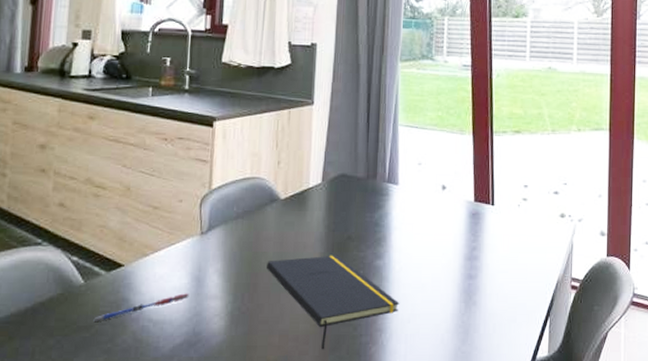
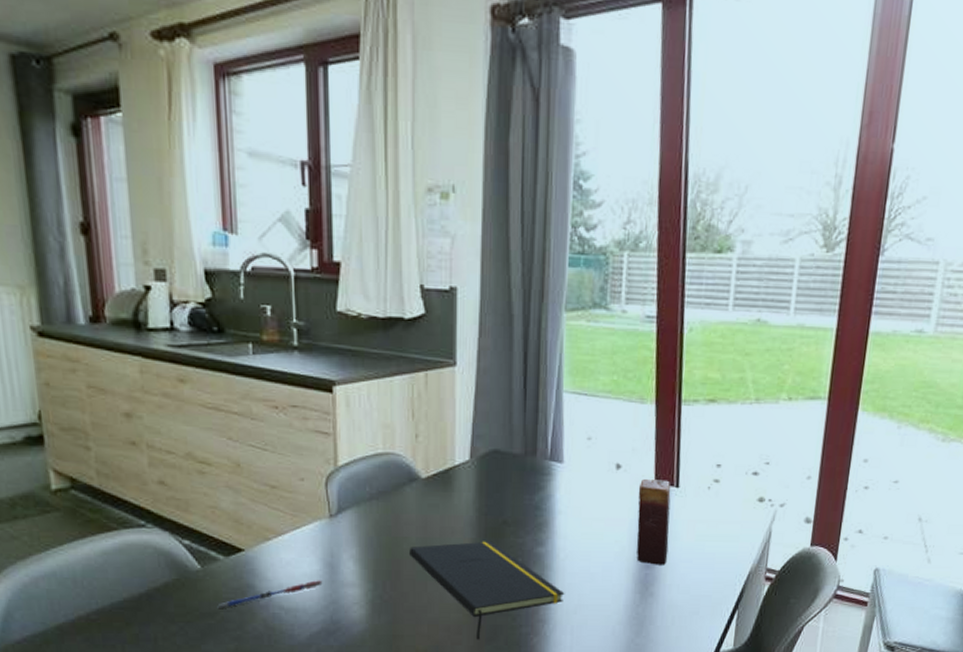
candle: none [460,197,488,276] -> present [636,478,671,565]

